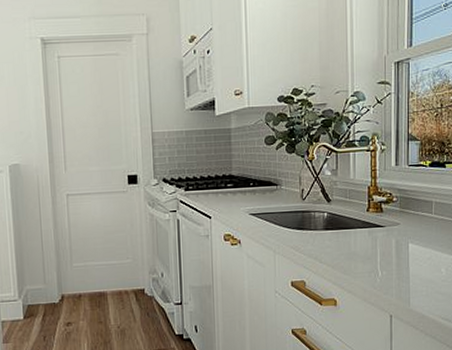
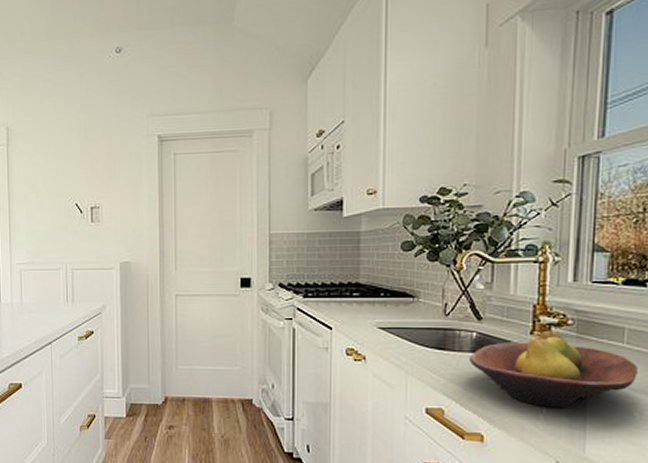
fruit bowl: none [322,207,442,272] -> present [468,330,638,408]

